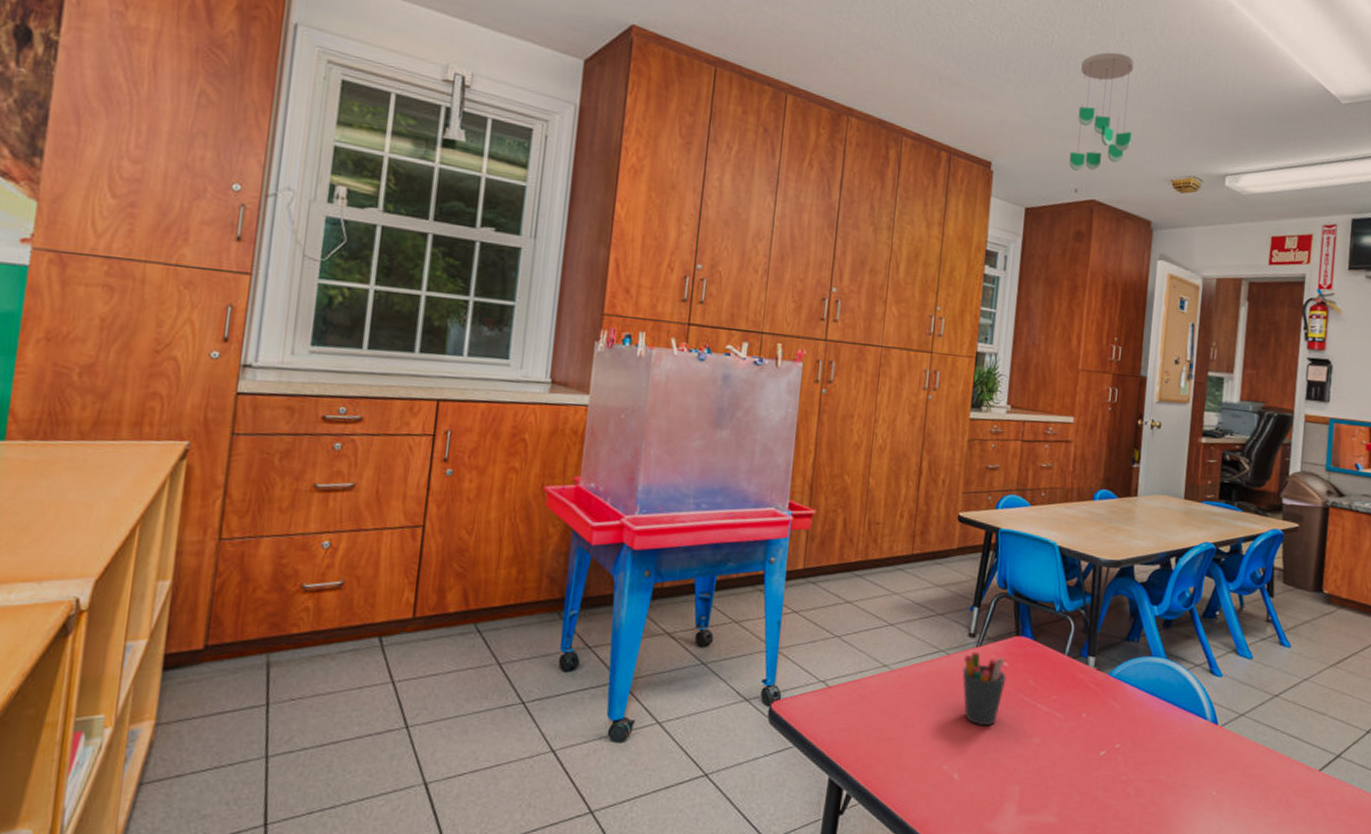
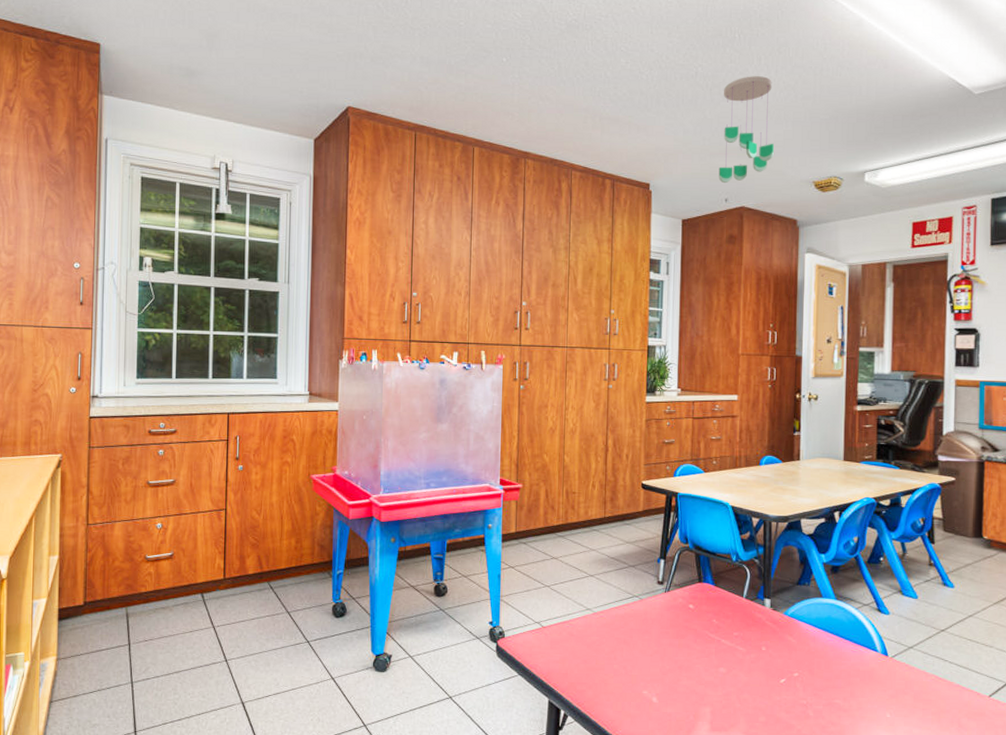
pen holder: present [962,651,1007,726] -> none [654,596,693,658]

